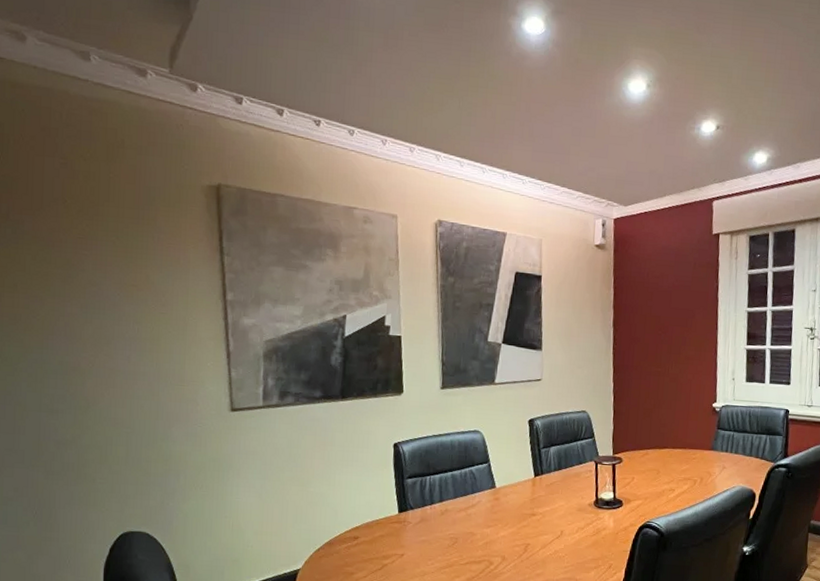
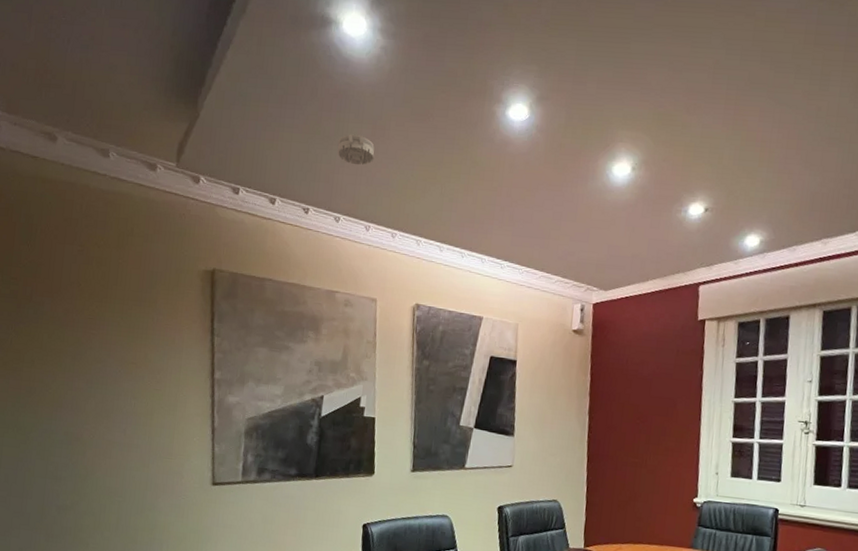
smoke detector: none [348,43,388,76] -> present [337,134,375,166]

